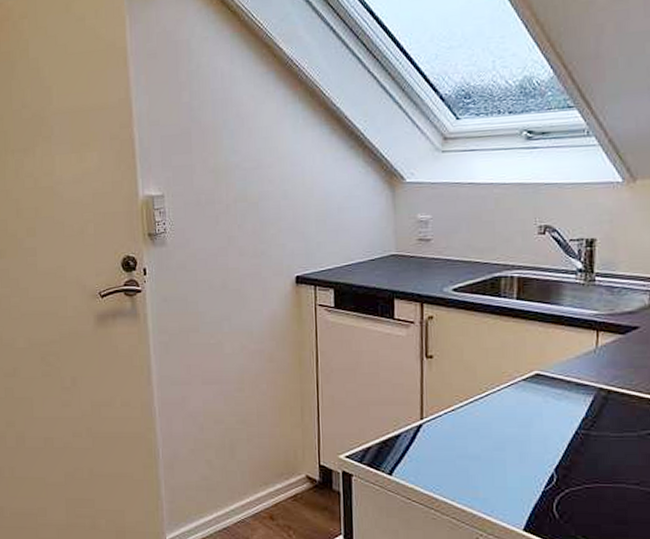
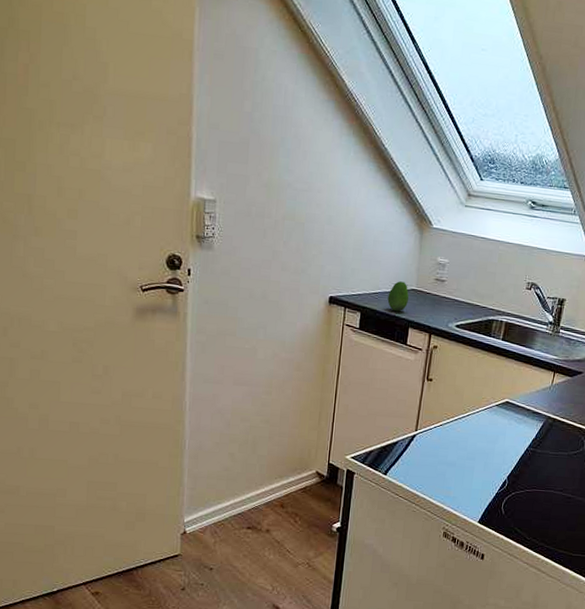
fruit: none [363,248,389,283] -> present [387,281,409,312]

